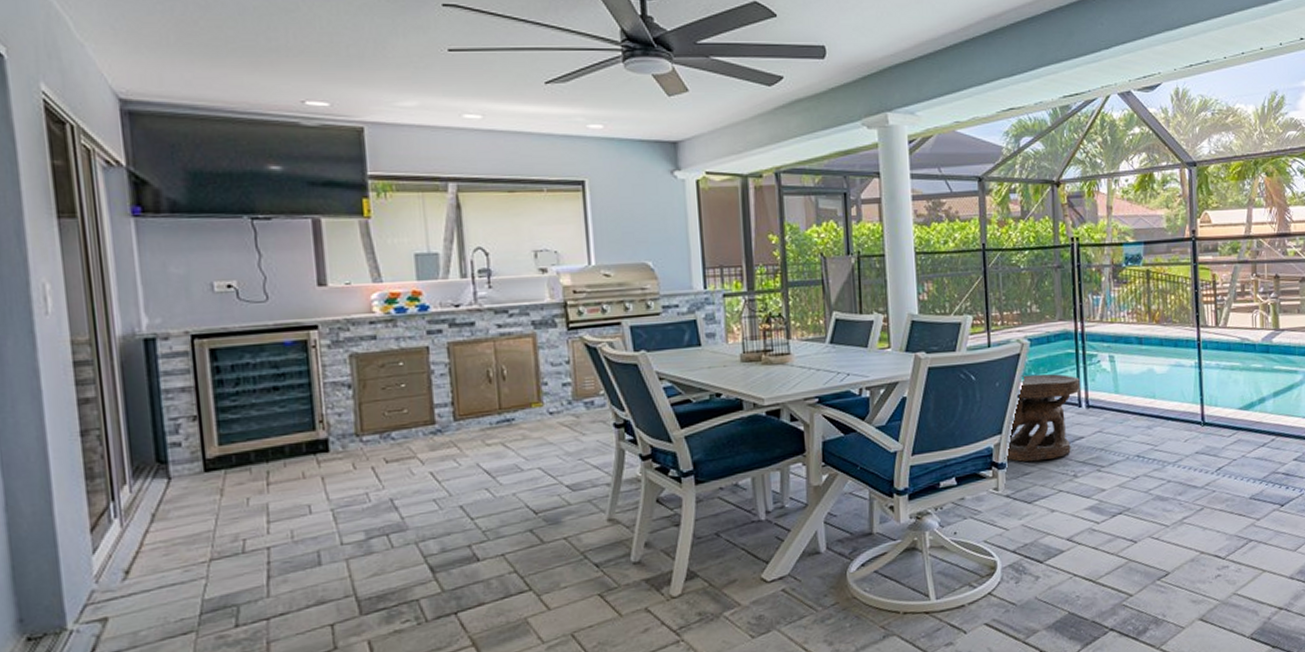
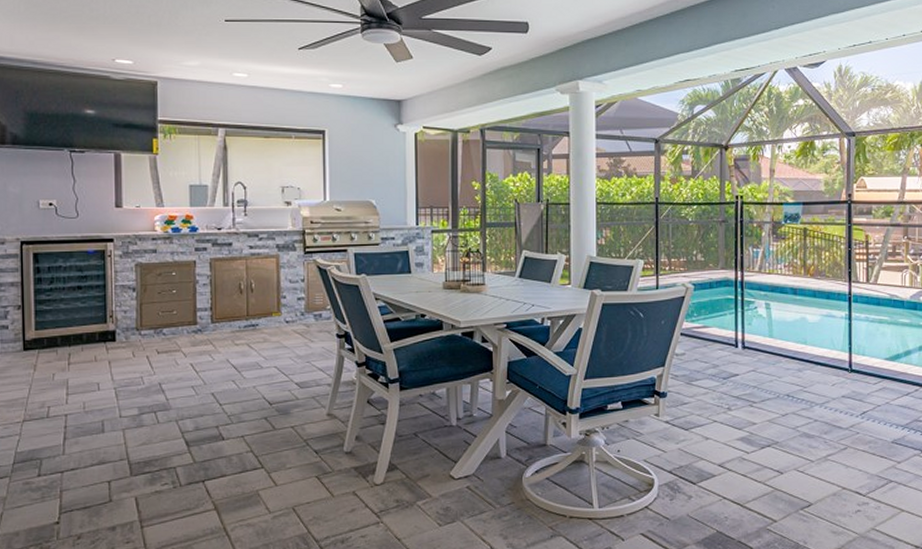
carved stool: present [1004,374,1080,462] -> none [666,315,737,394]

